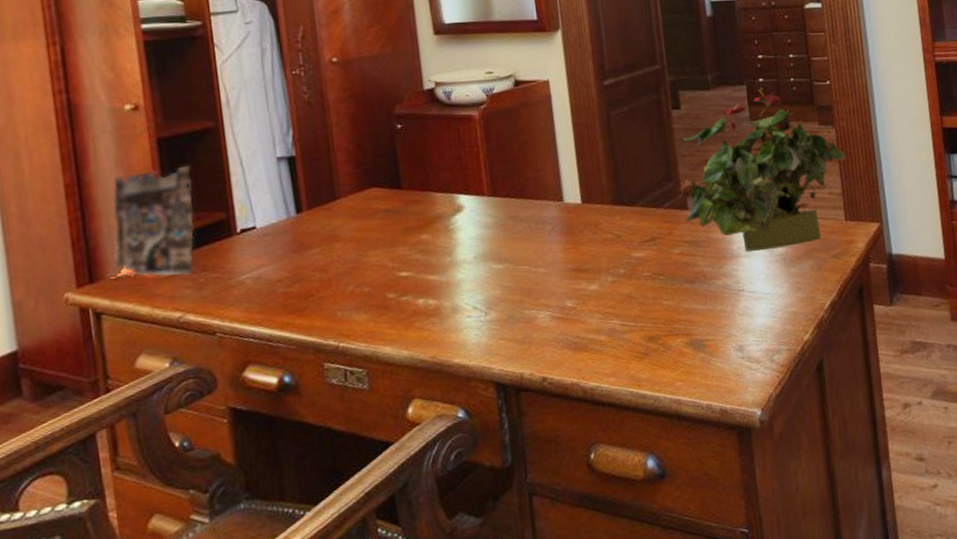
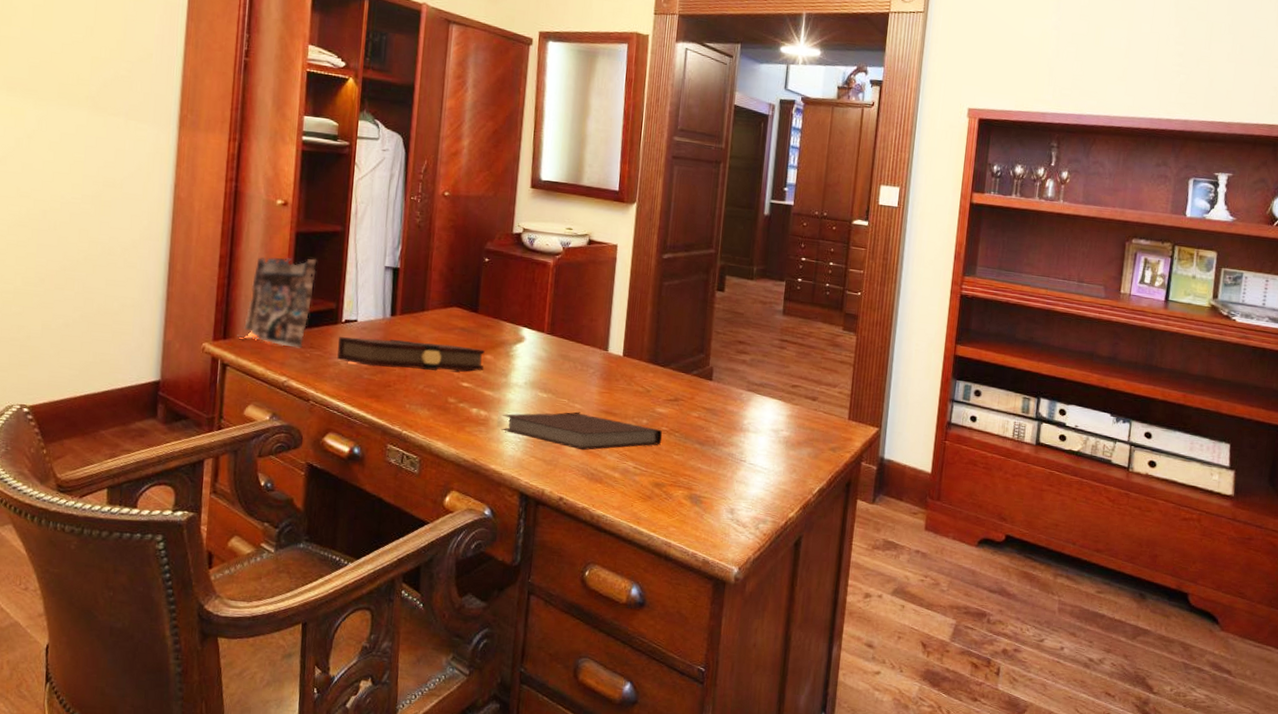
book: none [237,229,422,279] -> present [337,337,485,372]
notebook: none [455,276,646,319] -> present [500,412,663,451]
potted plant: present [680,89,847,252] -> none [707,288,862,432]

